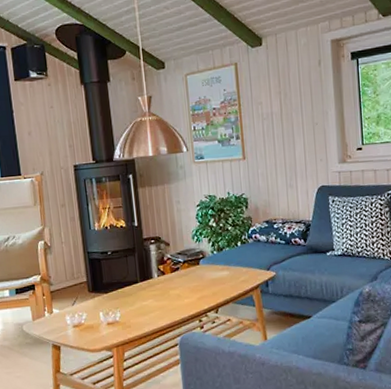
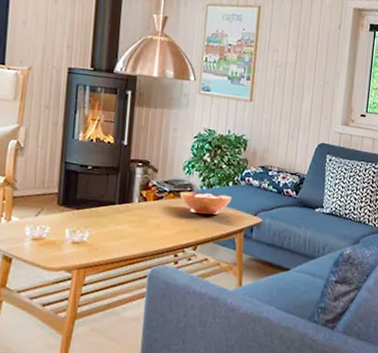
decorative bowl: none [193,255,243,278] -> present [179,191,232,215]

